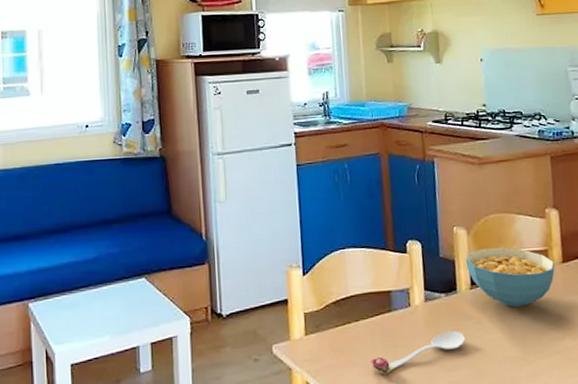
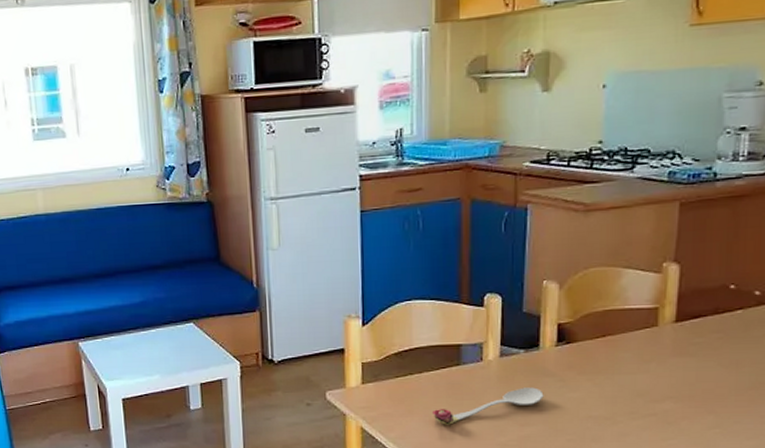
cereal bowl: present [465,247,555,307] -> none [553,304,666,366]

